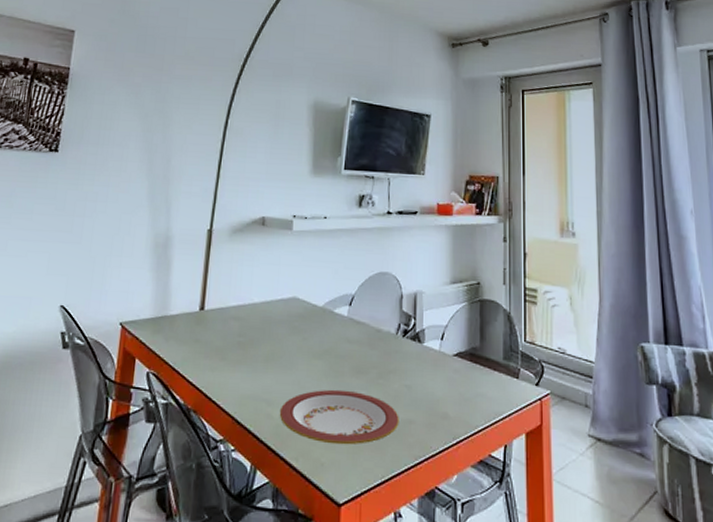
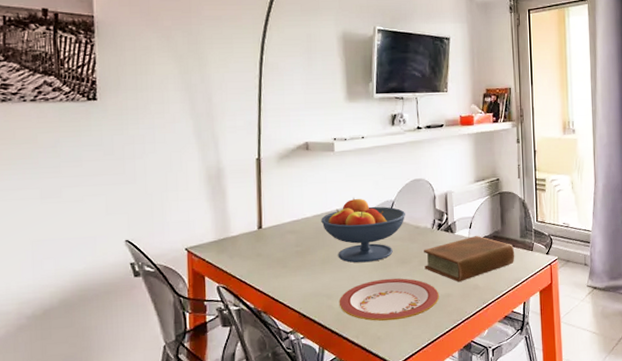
fruit bowl: none [269,285,367,367] -> present [321,197,406,263]
book: none [384,349,496,406] -> present [424,235,515,282]

